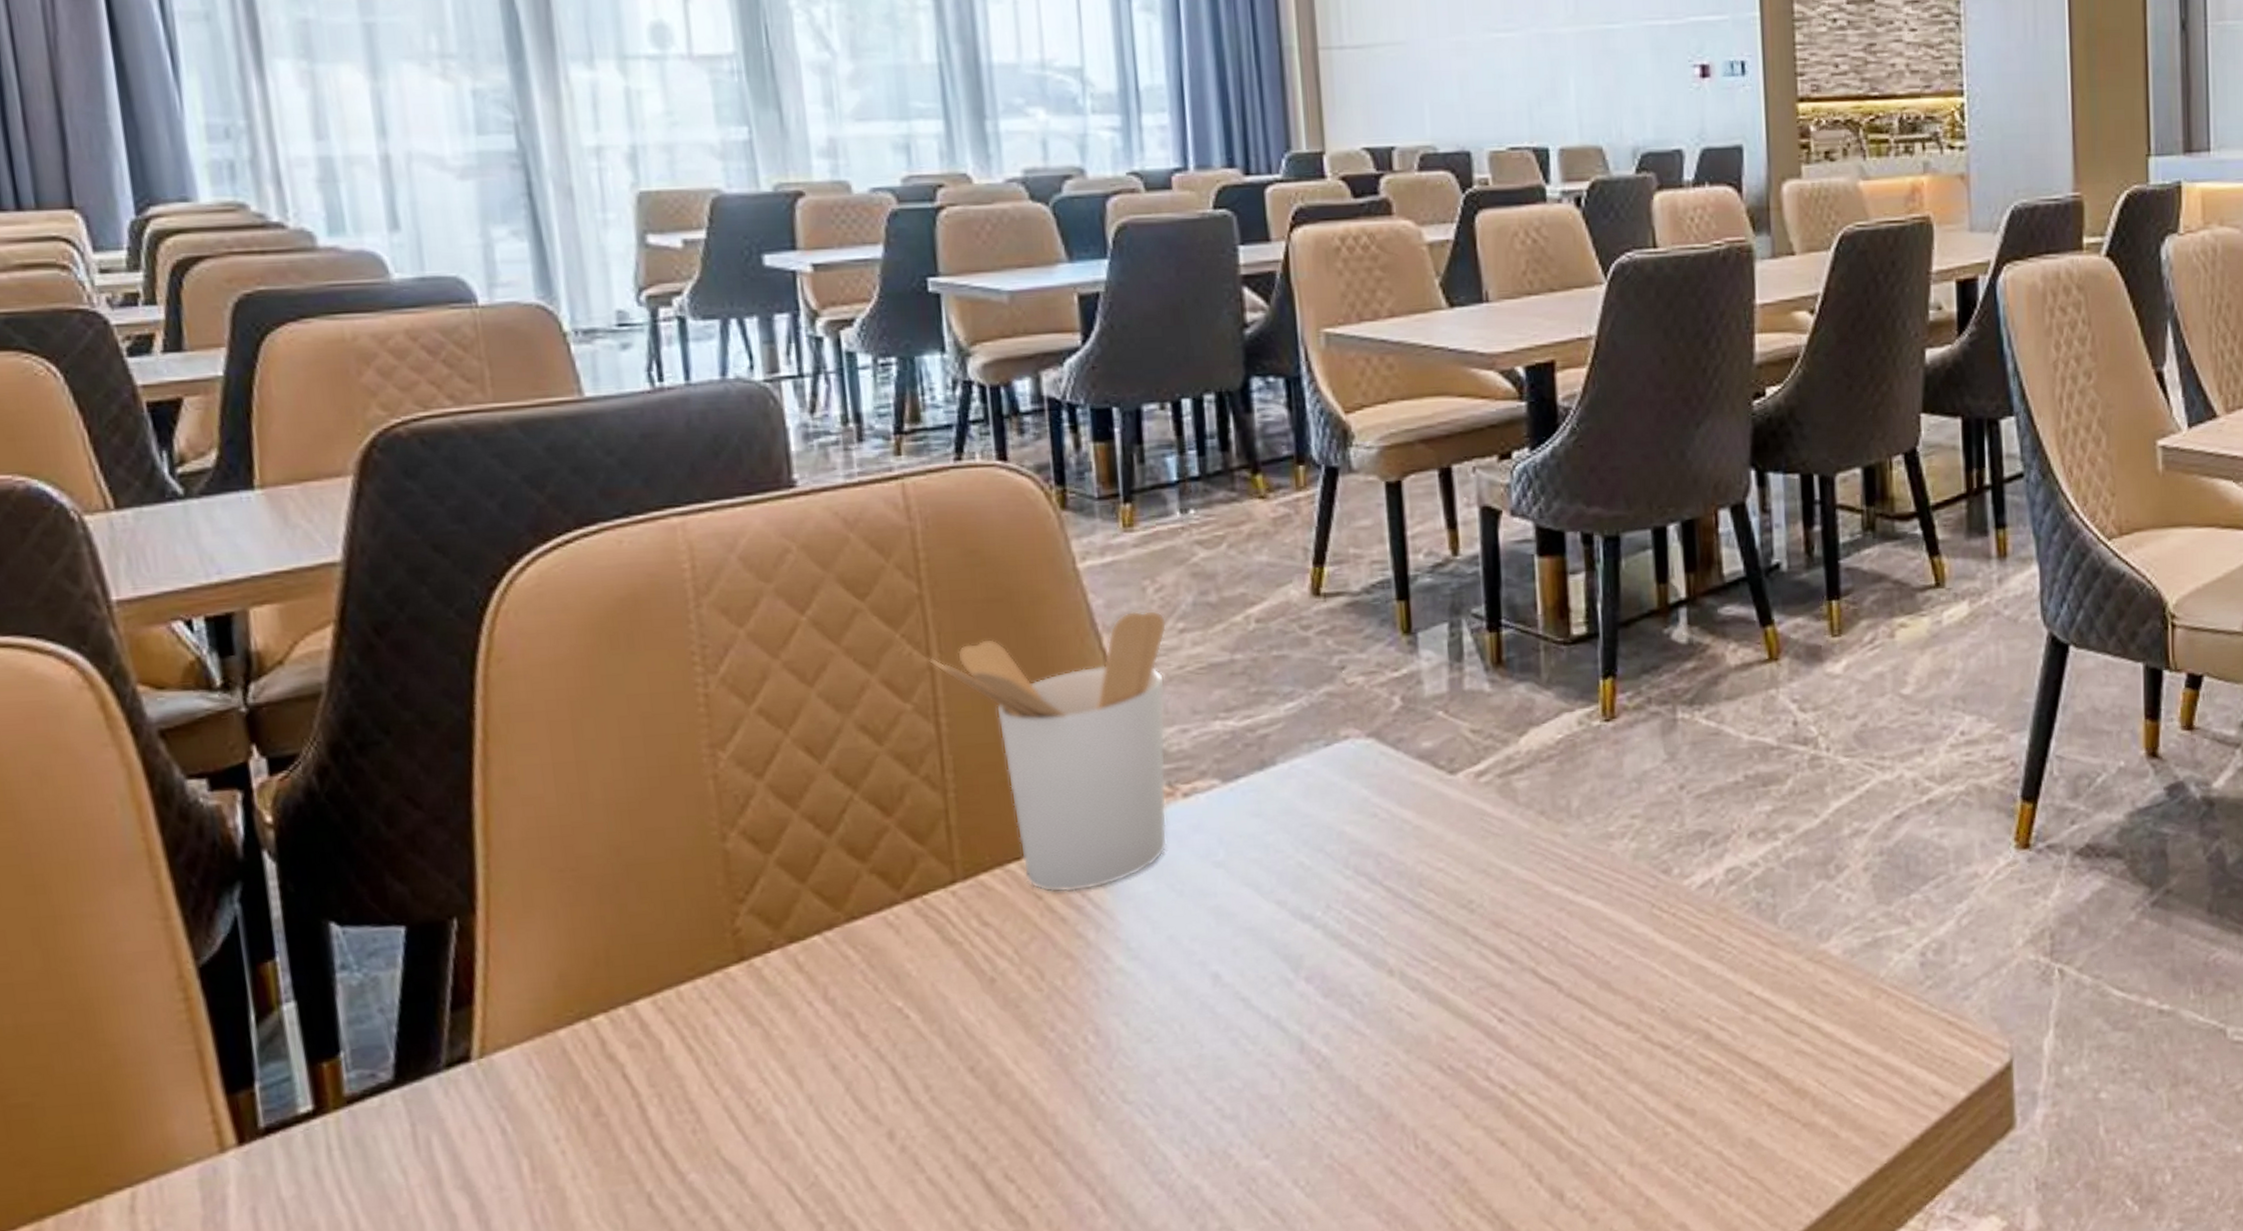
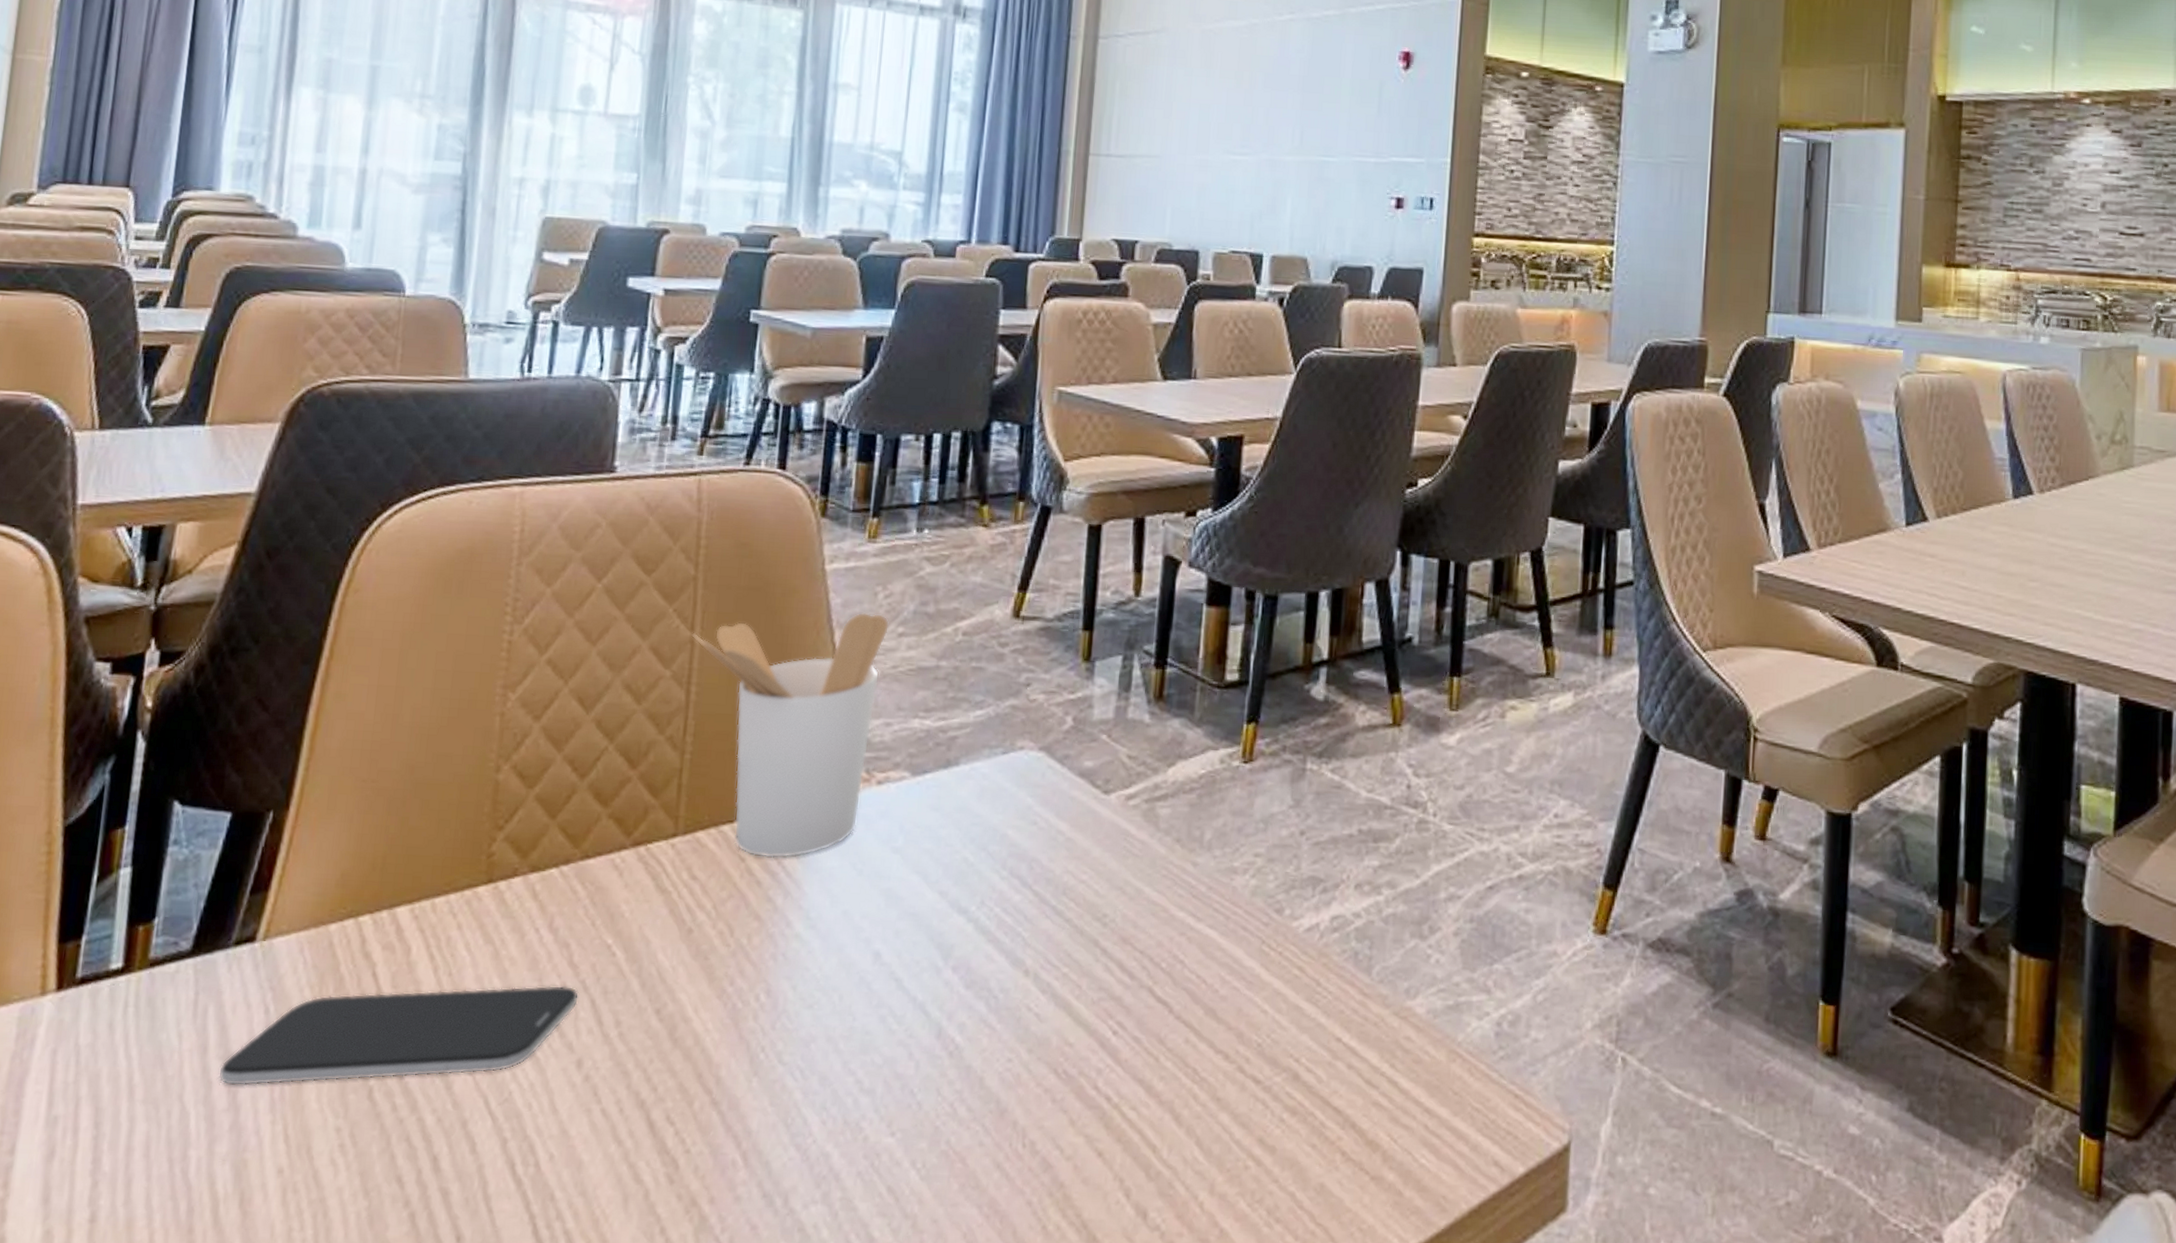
smartphone: none [462,1056,876,1216] -> present [218,985,579,1086]

